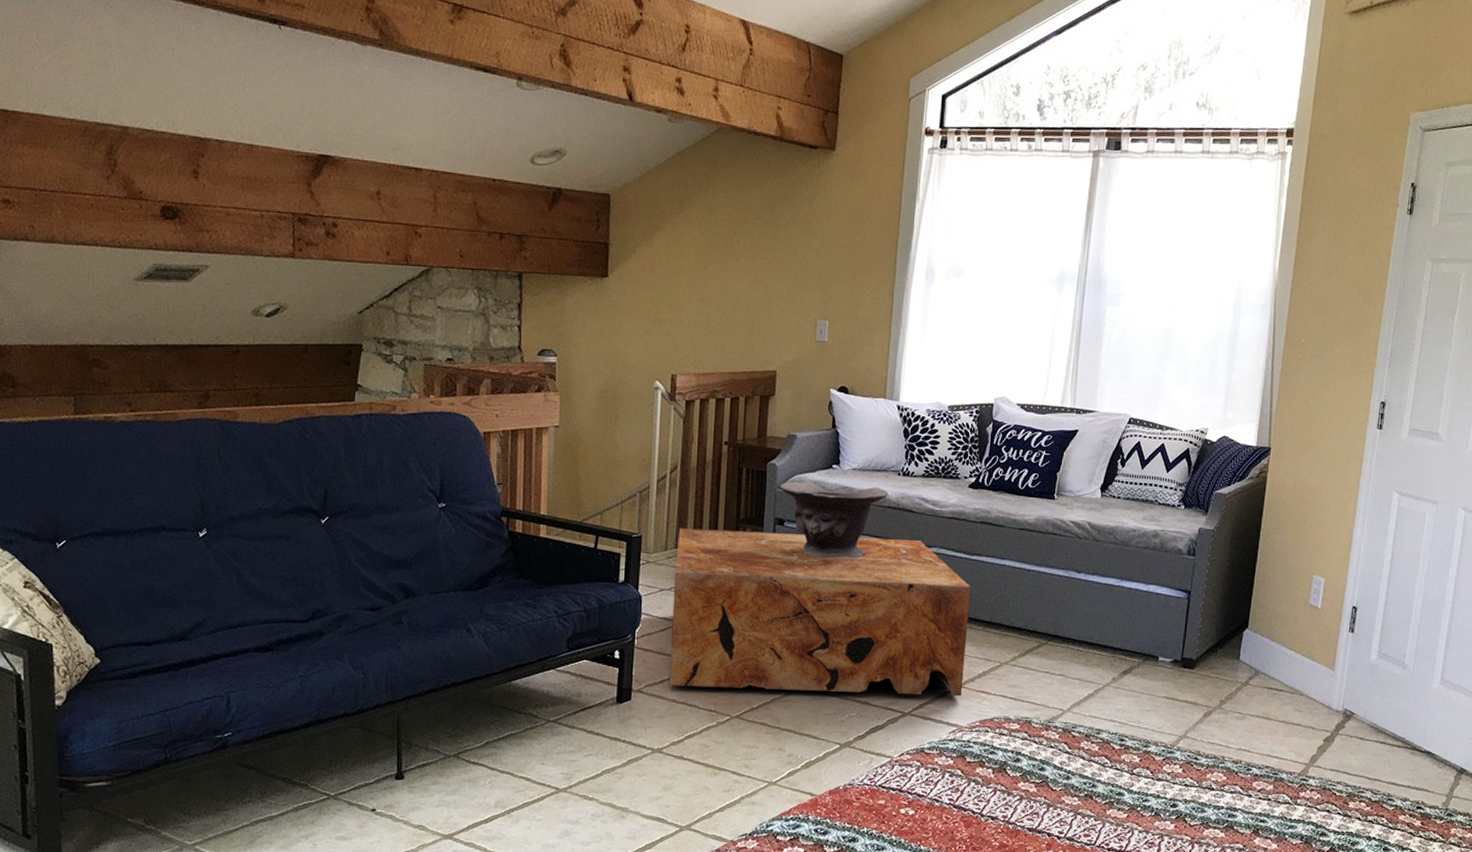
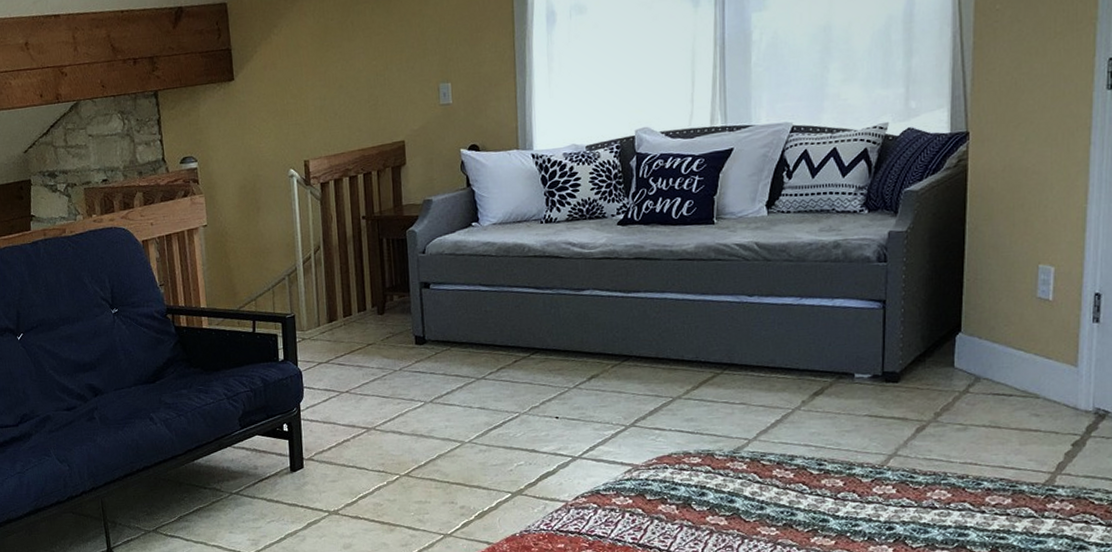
coffee table: present [669,528,970,697] -> none [328,285,634,452]
decorative bowl: present [779,481,888,559] -> none [421,238,532,315]

